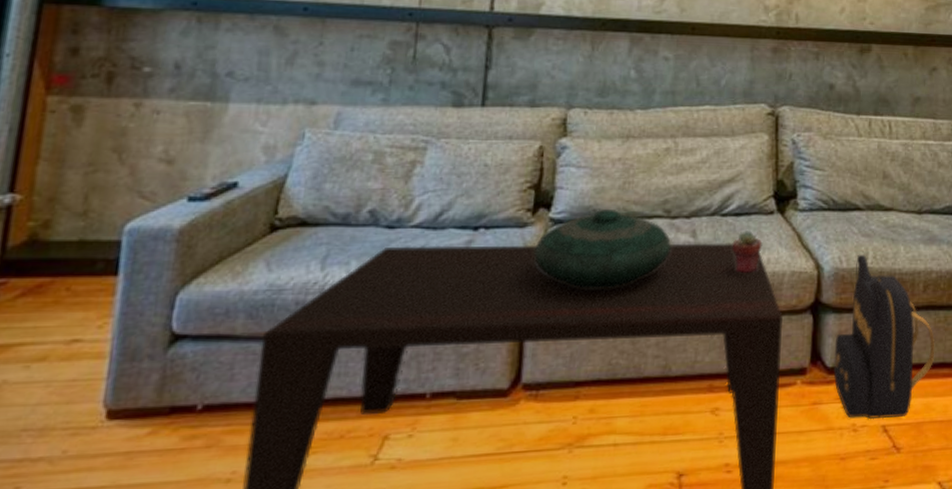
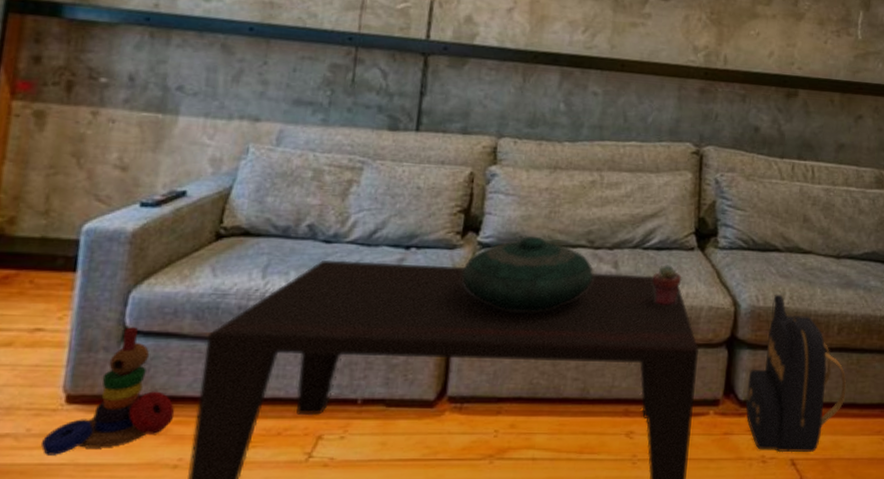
stacking toy: none [78,331,228,478] -> present [40,327,175,455]

